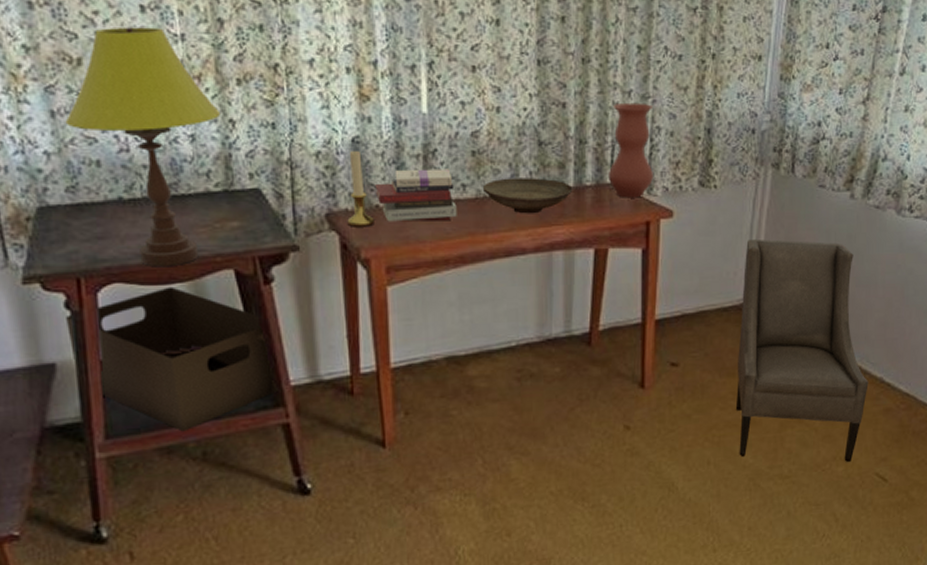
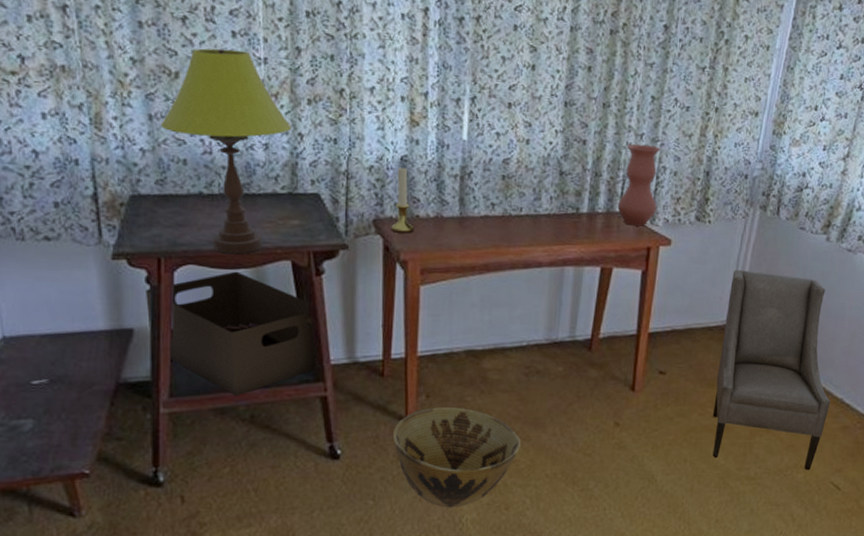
woven basket: none [369,423,519,540] -> present [392,406,522,508]
books: present [374,169,457,222] -> none [416,187,486,234]
decorative bowl: present [482,178,573,214] -> none [508,200,587,234]

